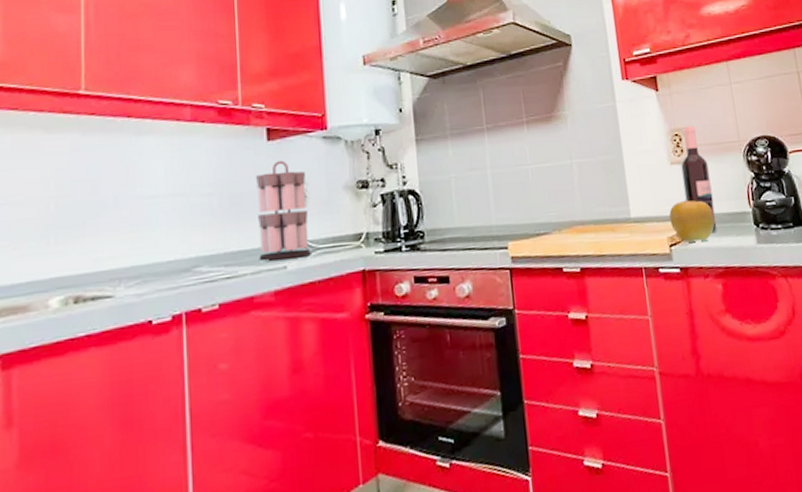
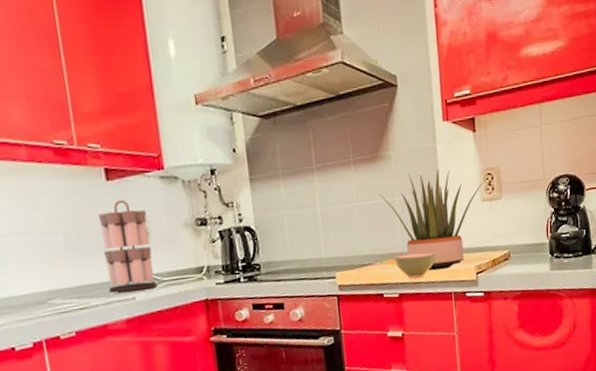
potted plant: none [554,130,673,242] -> present [378,169,486,271]
bowl: none [573,220,621,252] -> present [393,252,436,279]
fruit: present [669,200,715,243] -> none [478,233,517,270]
wine bottle: present [681,125,718,233] -> none [491,165,518,262]

